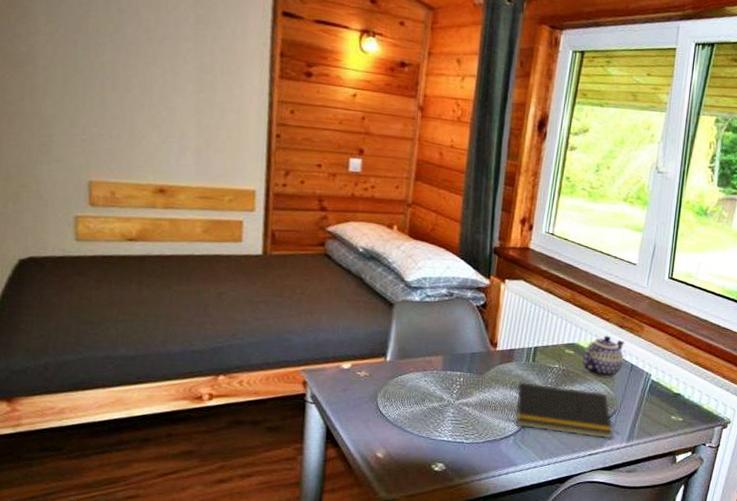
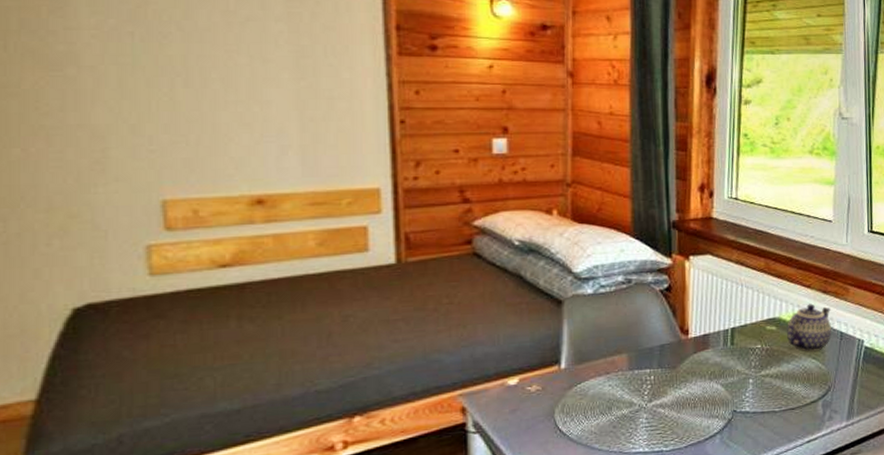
notepad: present [515,382,614,439] -> none [716,368,831,423]

